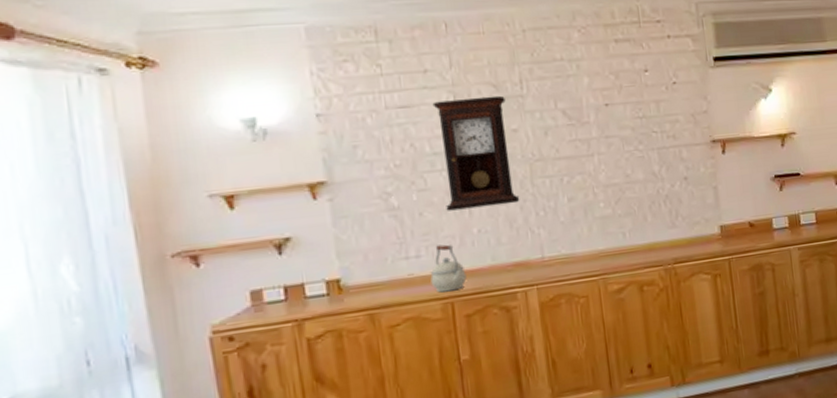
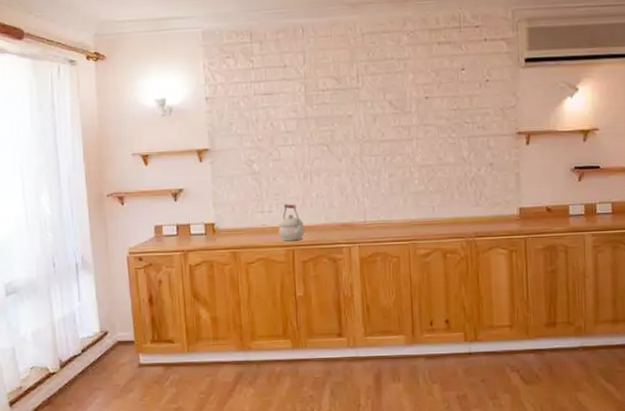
pendulum clock: present [432,95,520,211] -> none [288,87,350,178]

